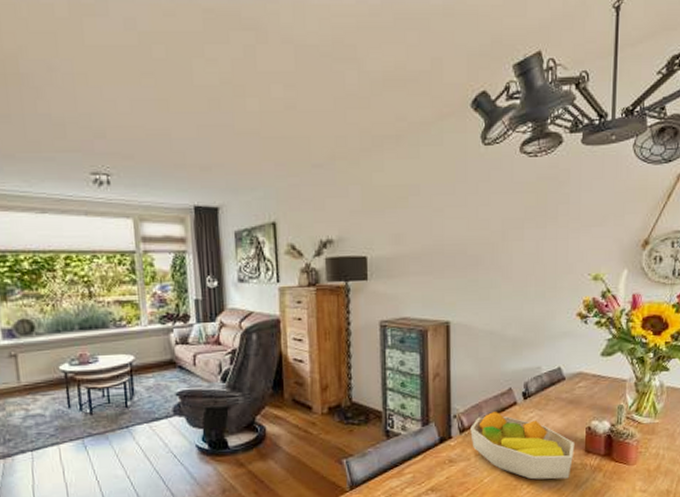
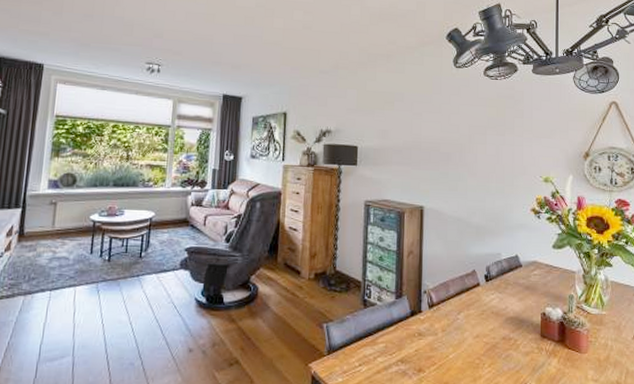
fruit bowl: present [470,412,575,480] -> none [438,291,531,362]

